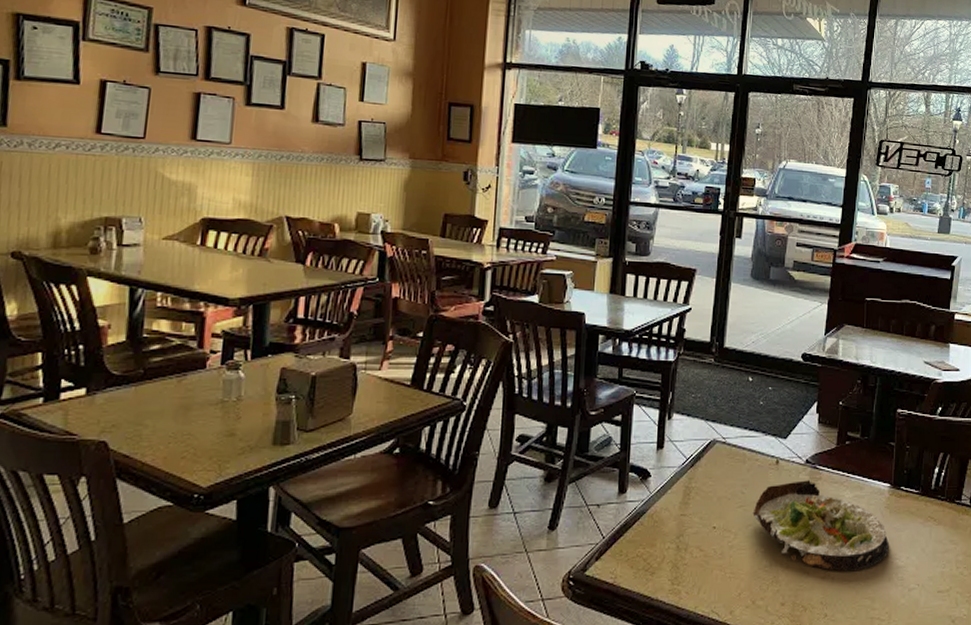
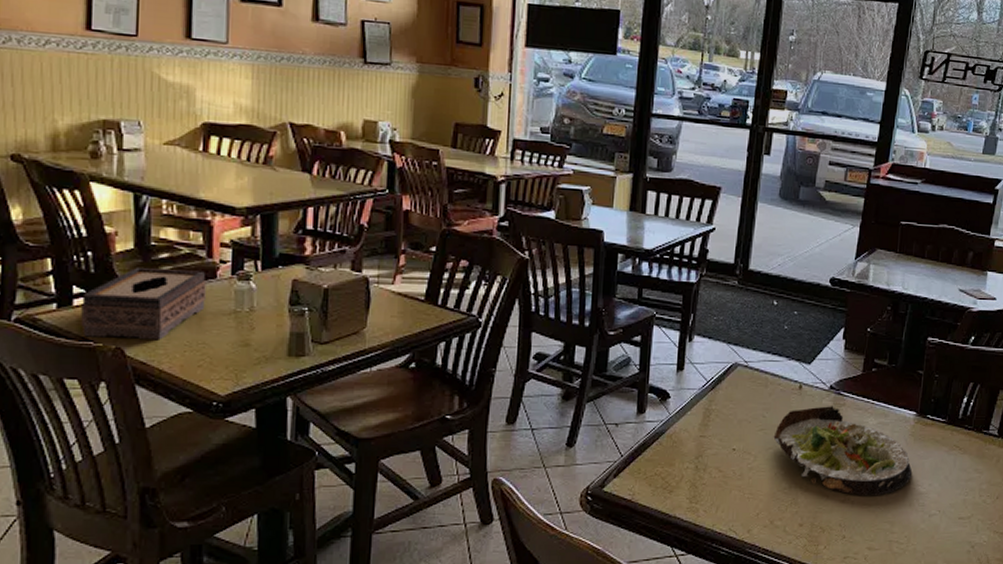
tissue box: none [66,359,195,433] -> present [81,267,206,341]

